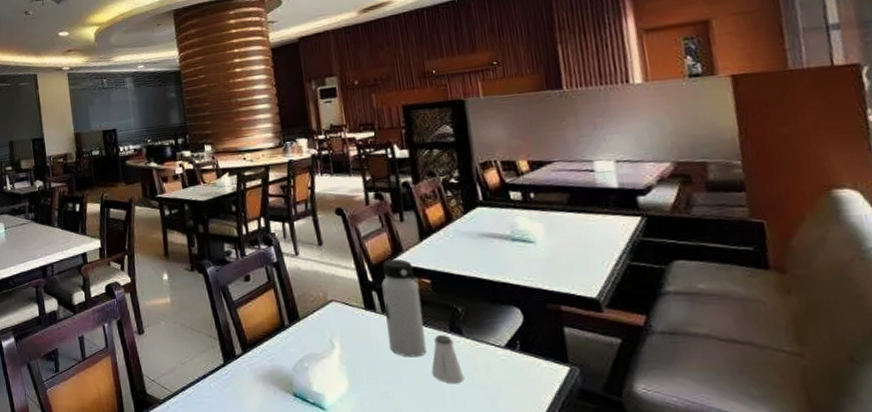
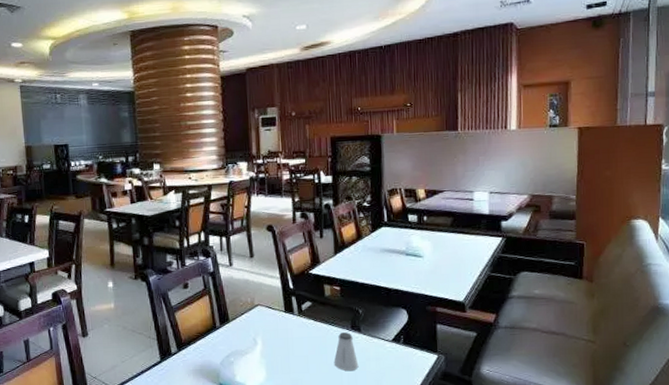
water bottle: present [381,259,427,357] -> none [300,270,332,351]

